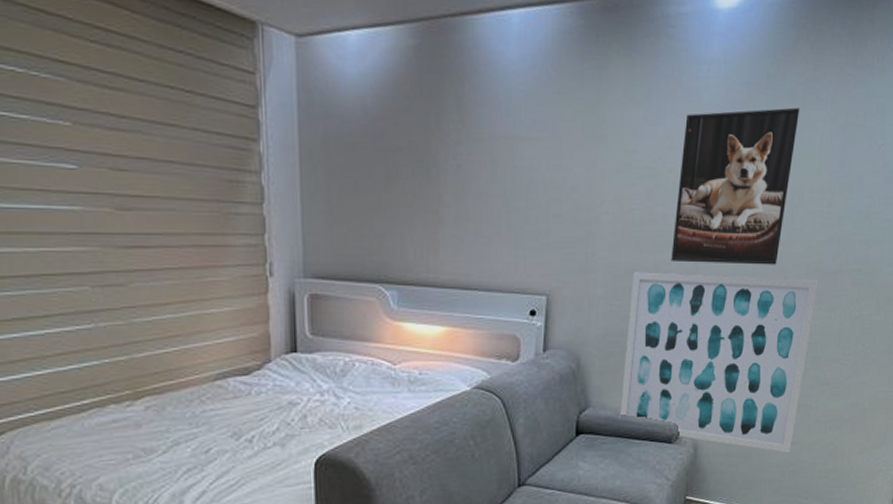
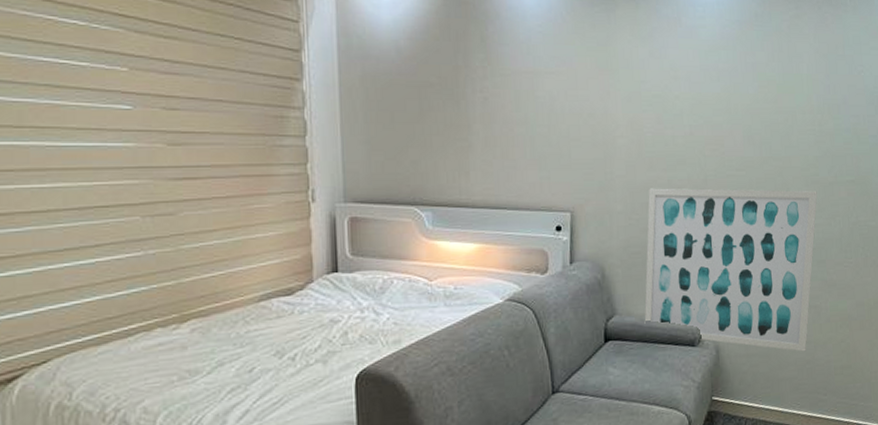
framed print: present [671,107,800,265] -> none [682,41,787,179]

